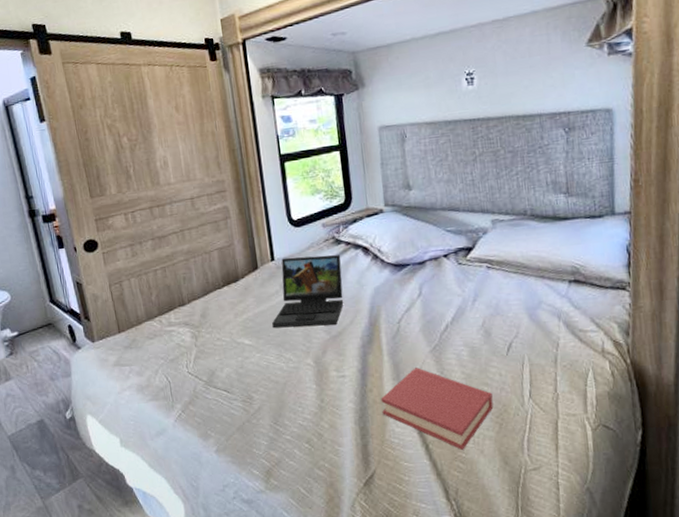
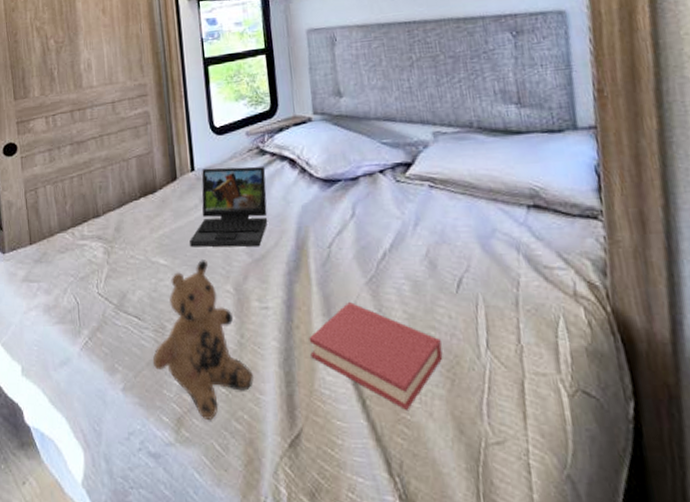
teddy bear: none [242,338,333,471] -> present [152,260,253,421]

